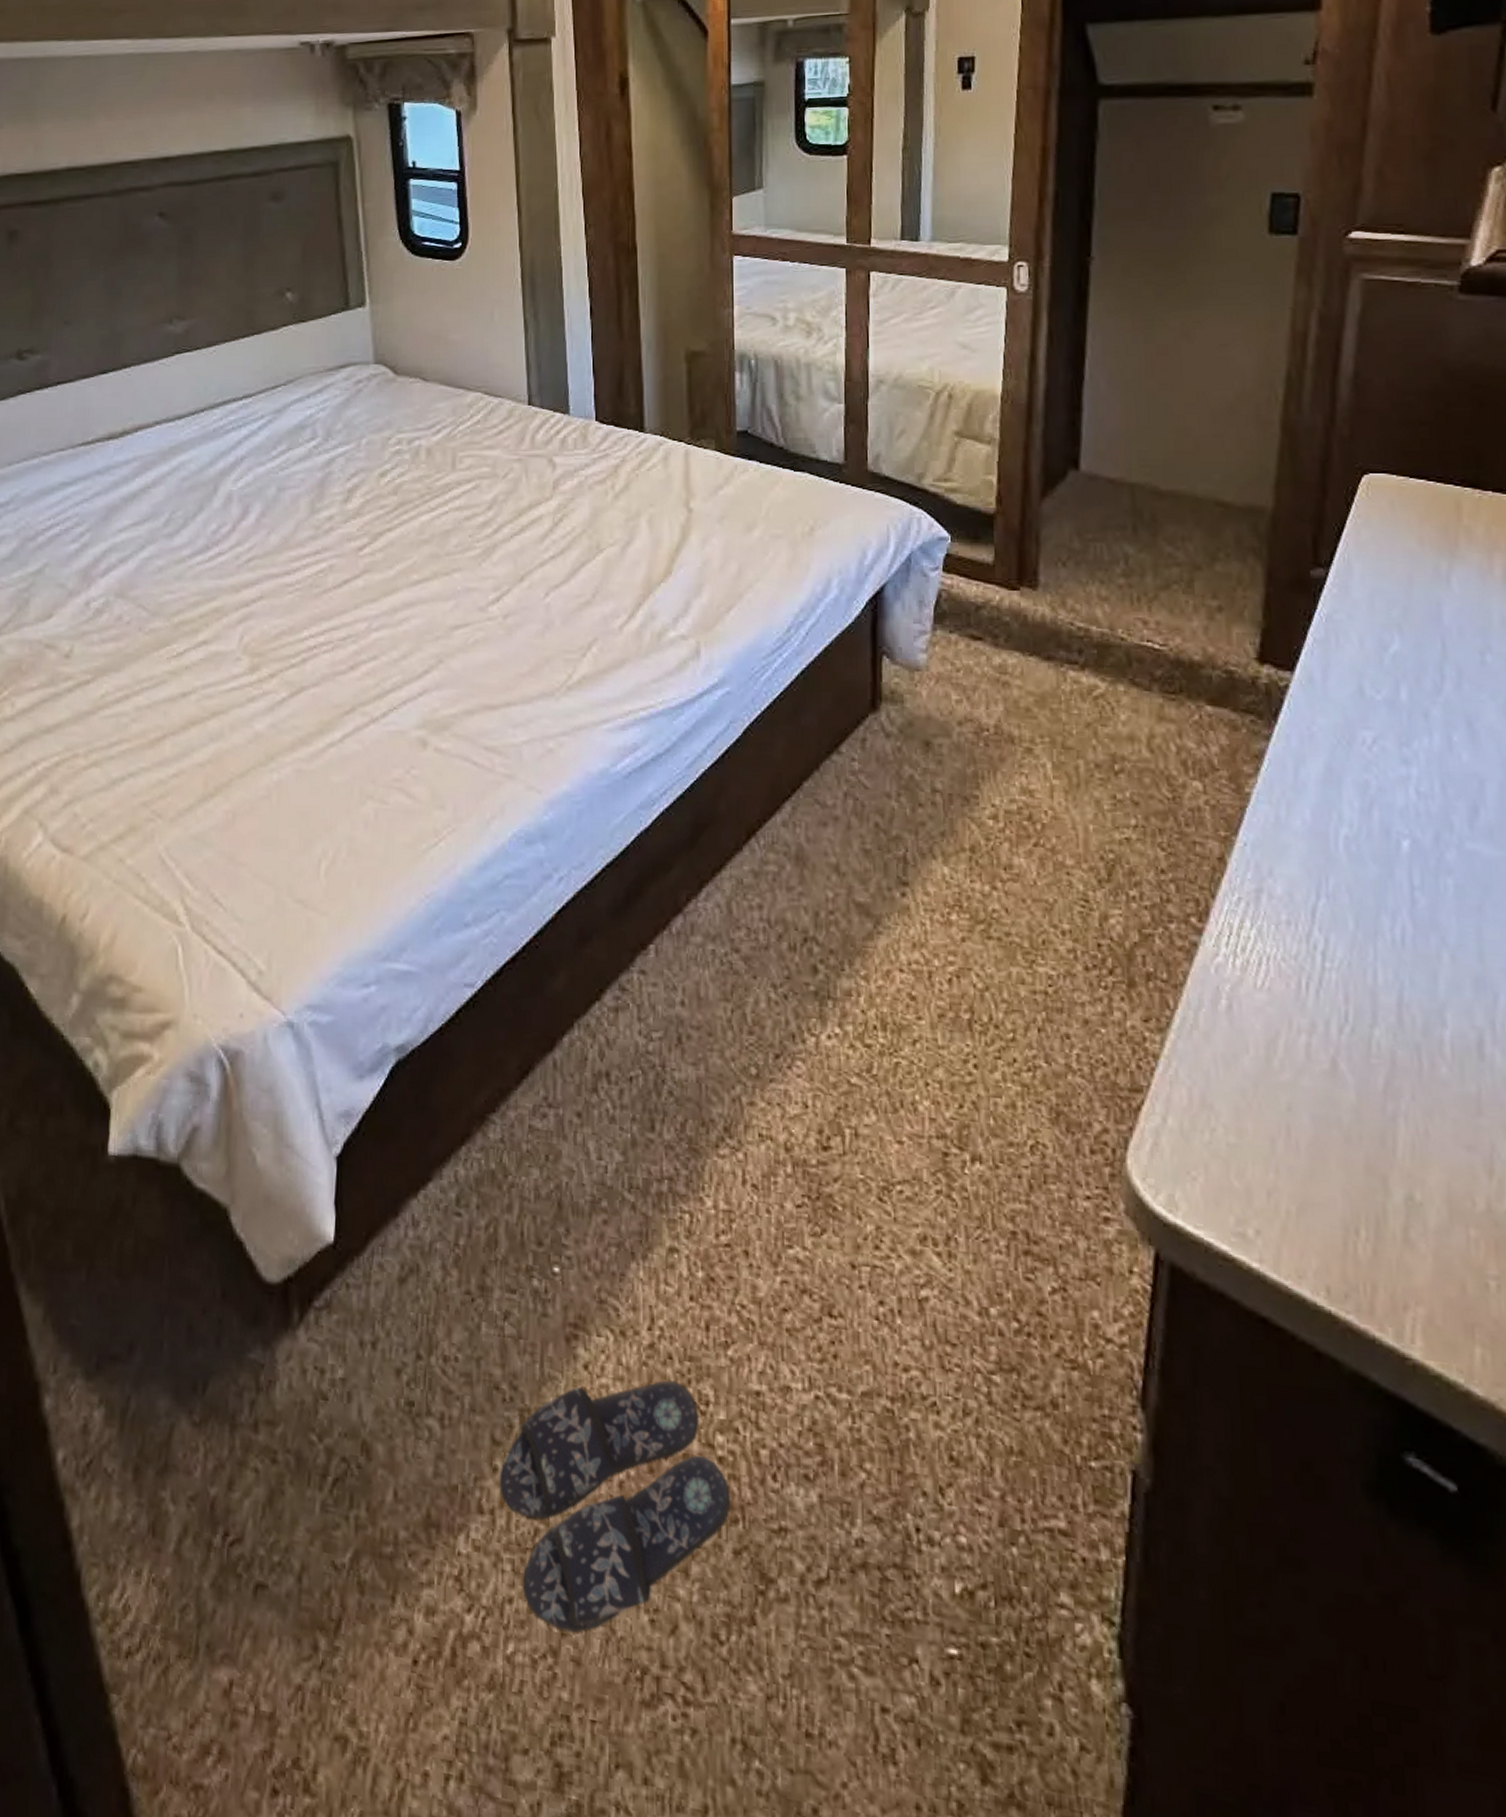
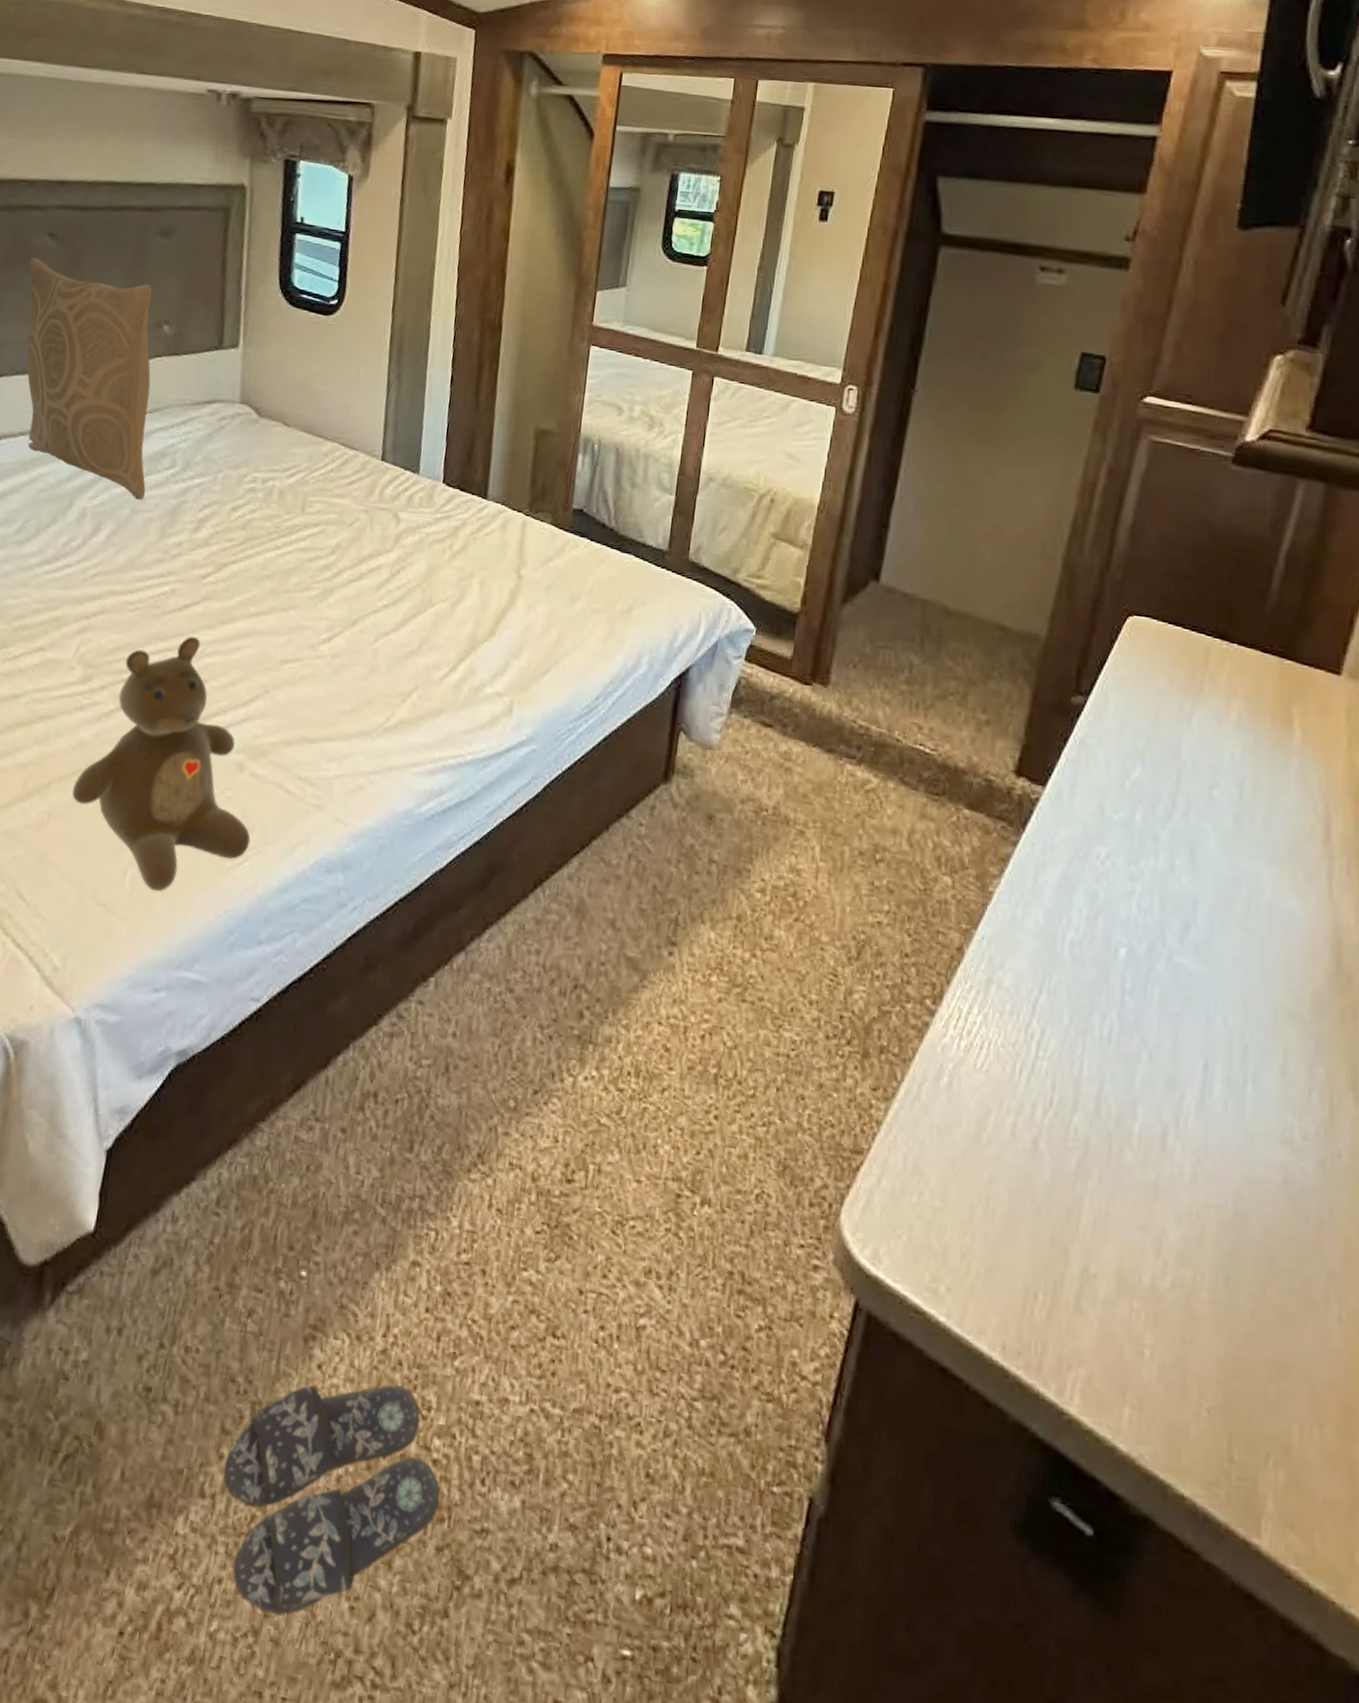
pillow: none [143,240,290,477] -> present [26,257,152,500]
teddy bear: none [255,612,443,882] -> present [72,636,251,892]

